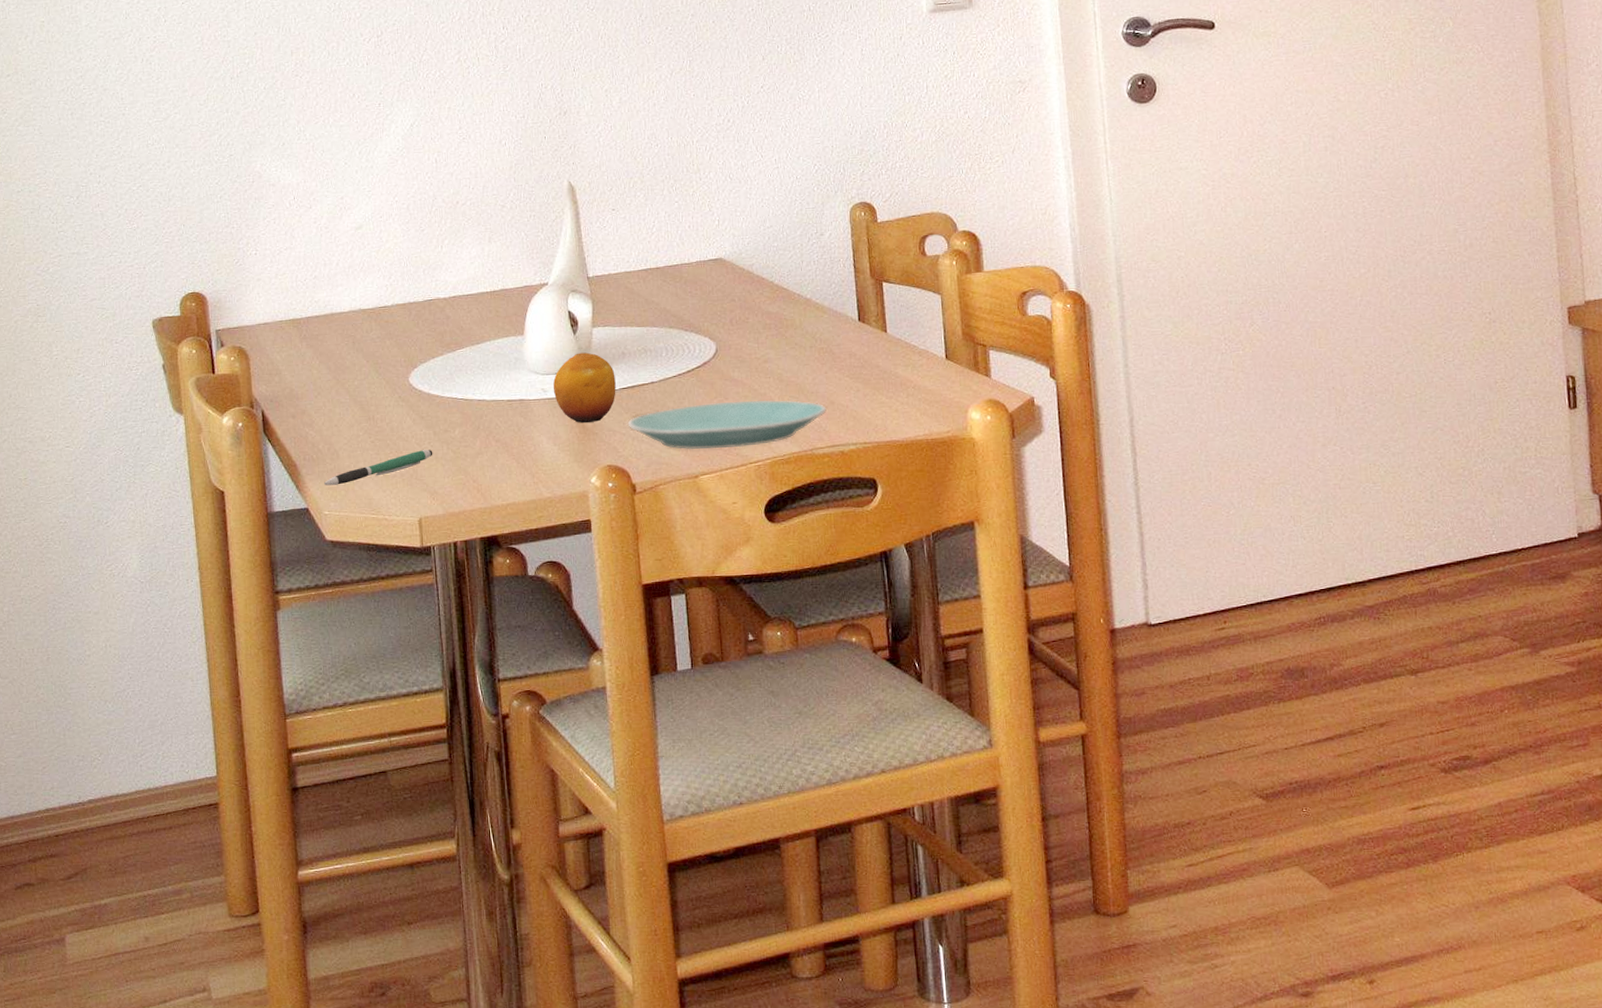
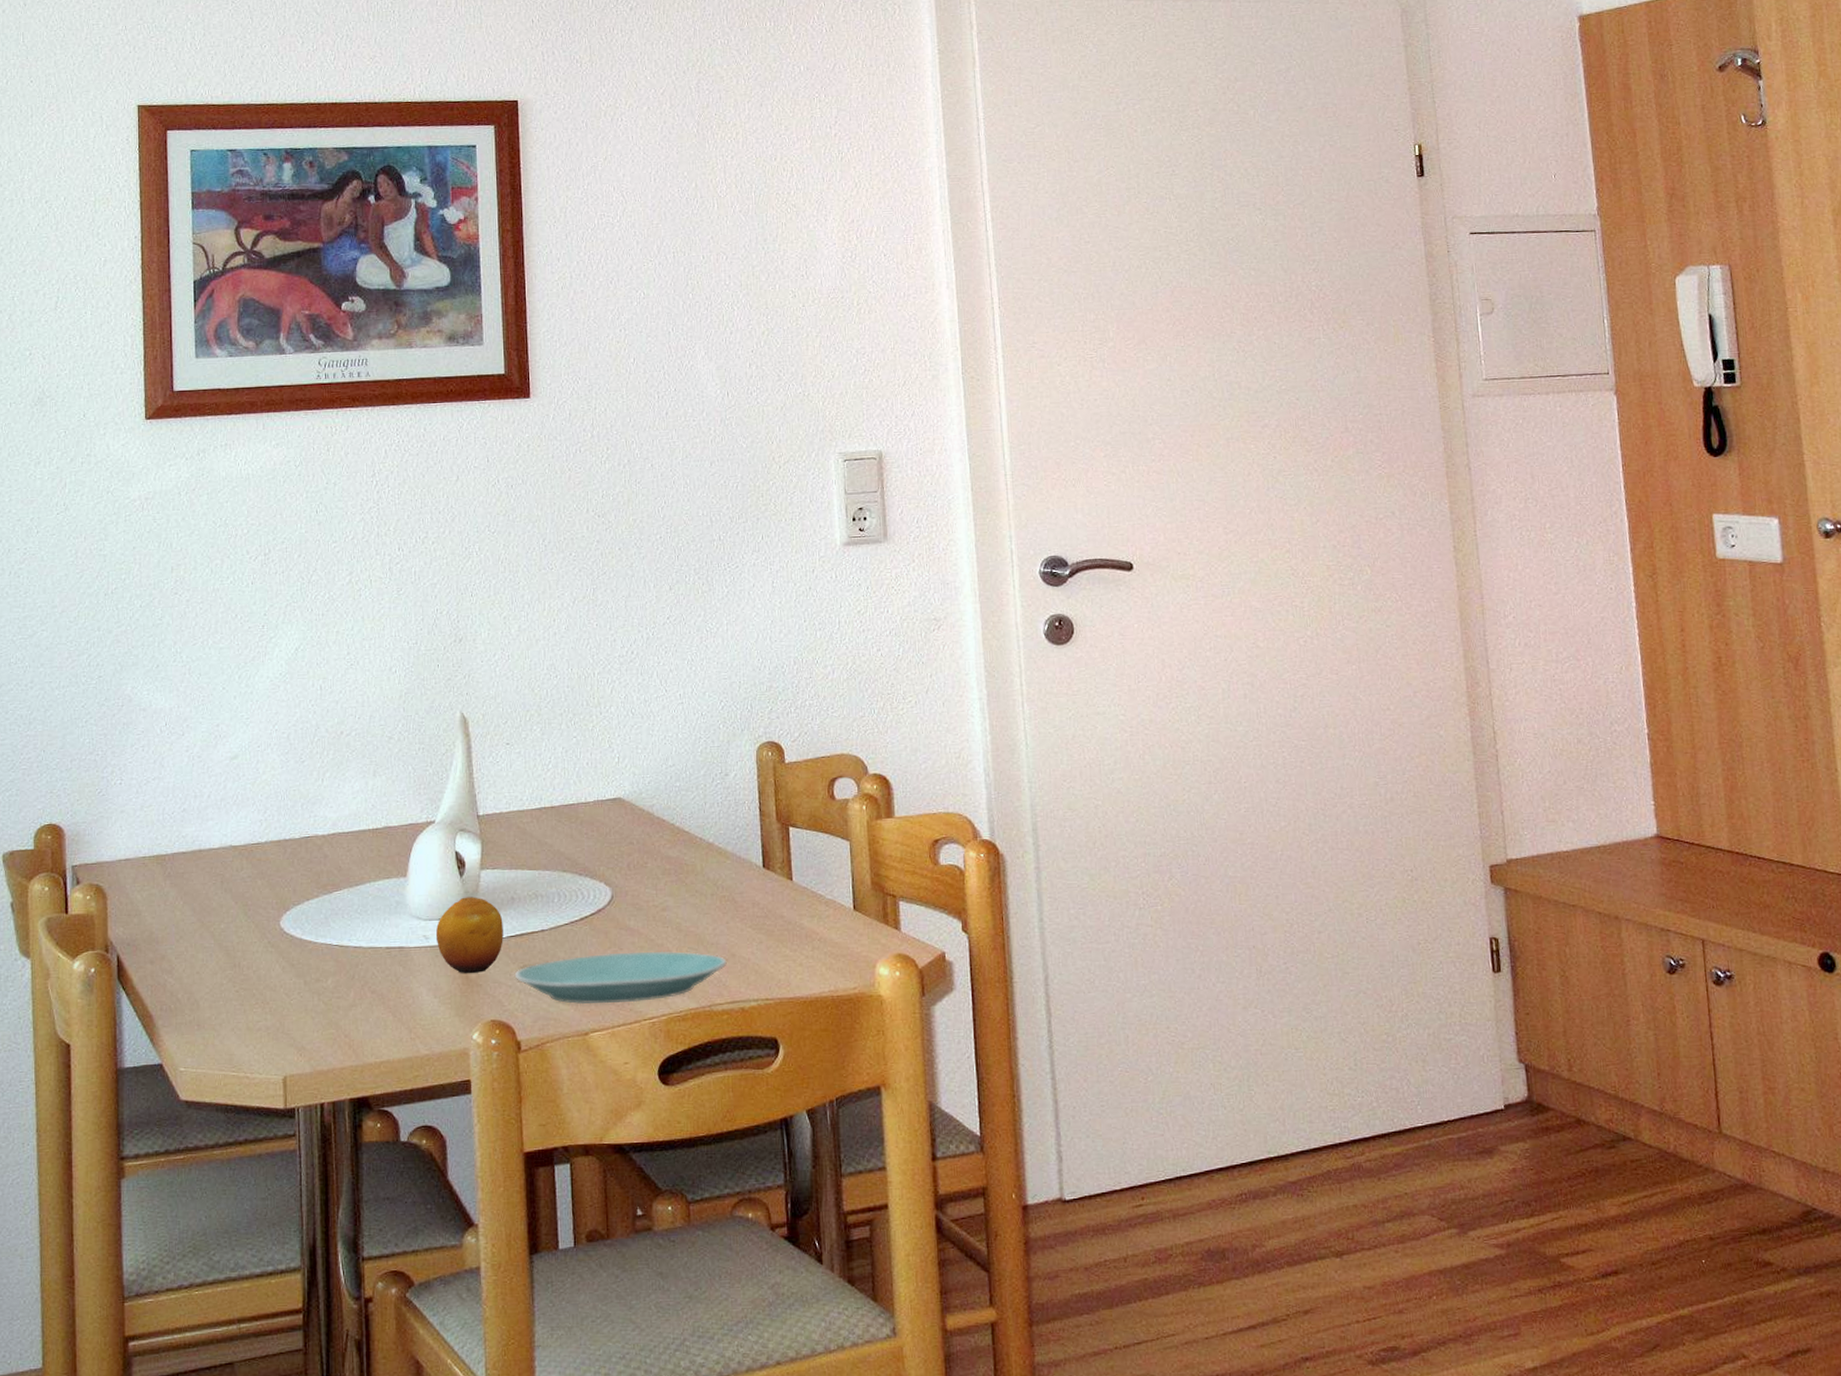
pen: present [324,450,433,486] -> none [182,1001,303,1039]

